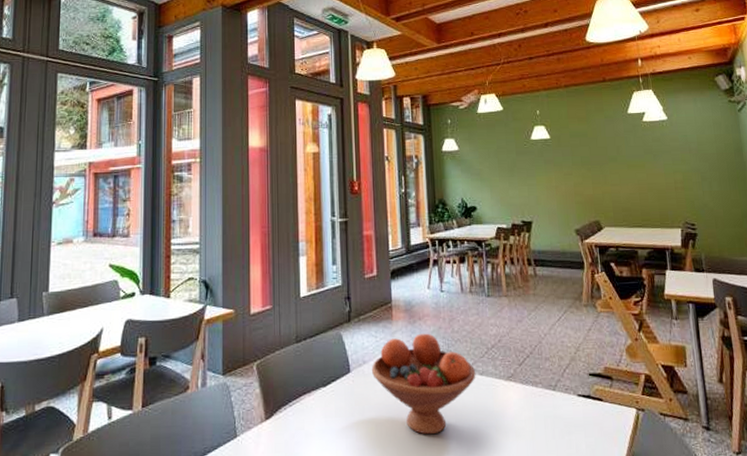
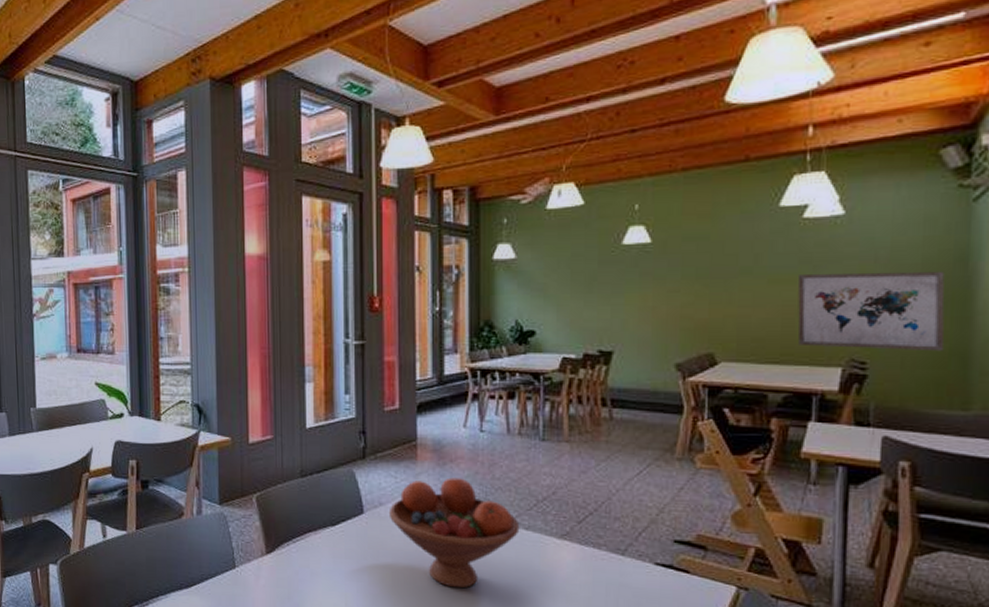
wall art: none [646,158,739,215] -> present [797,271,945,352]

